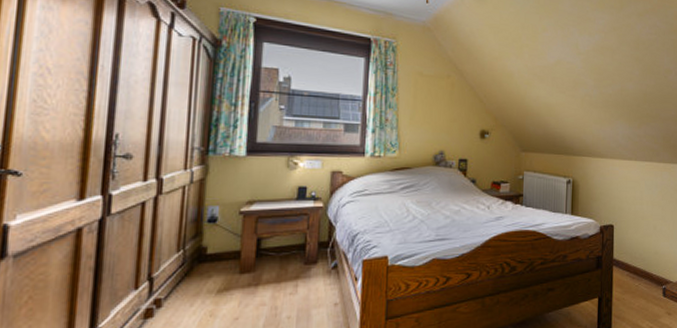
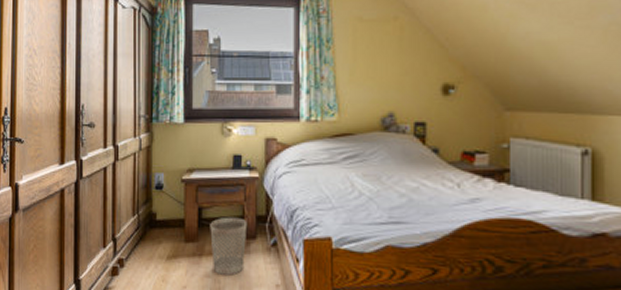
wastebasket: none [269,245,309,301] -> present [210,217,248,276]

